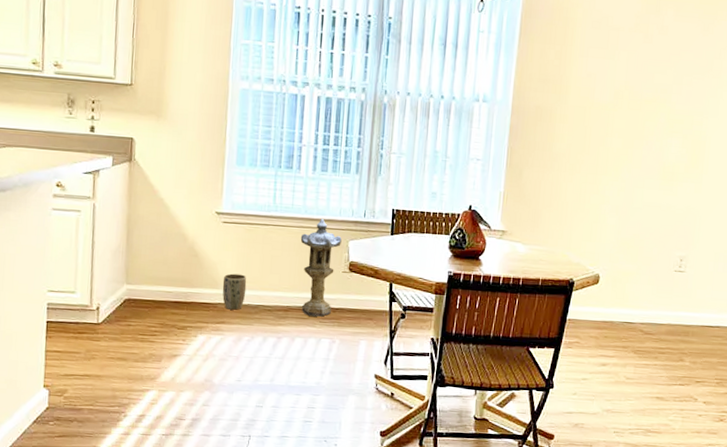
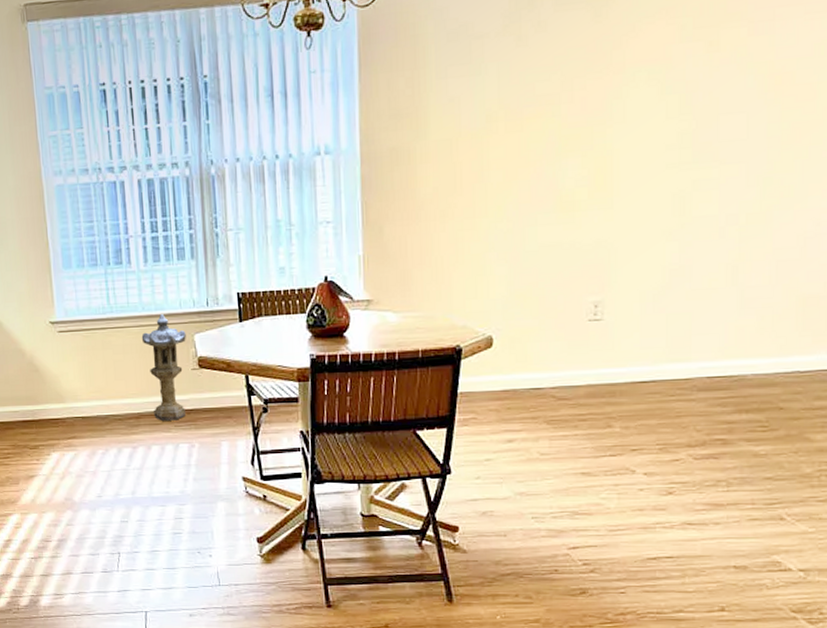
plant pot: present [222,273,247,310] -> none [67,384,93,423]

